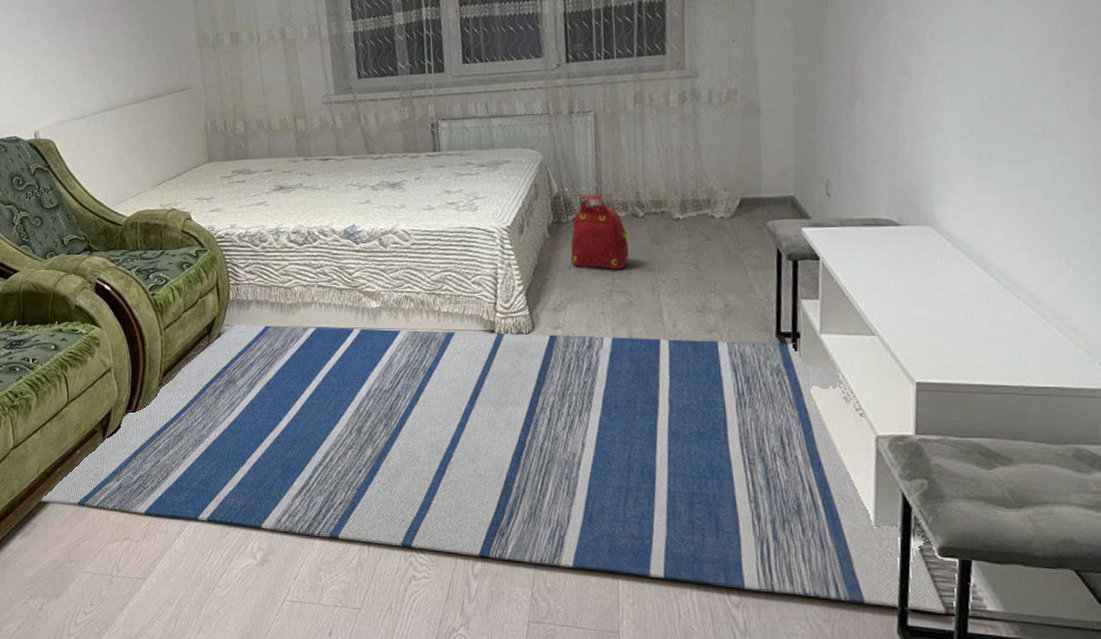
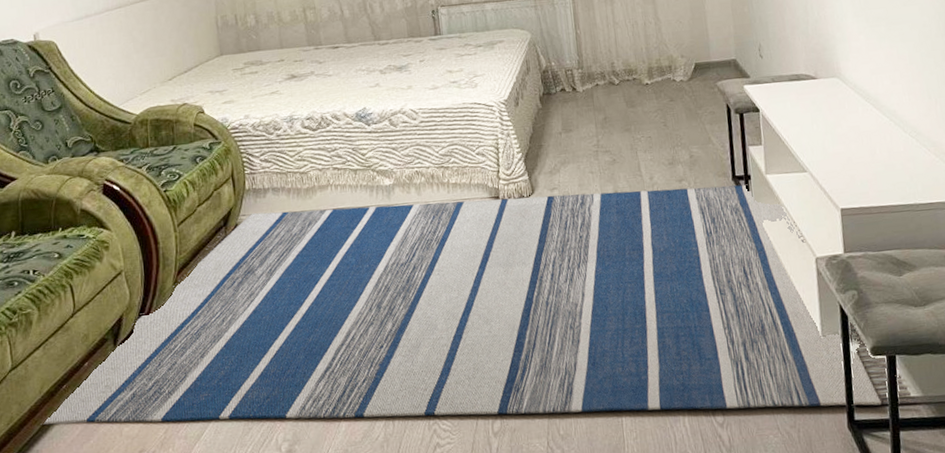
backpack: present [570,195,629,271] -> none [560,67,609,134]

